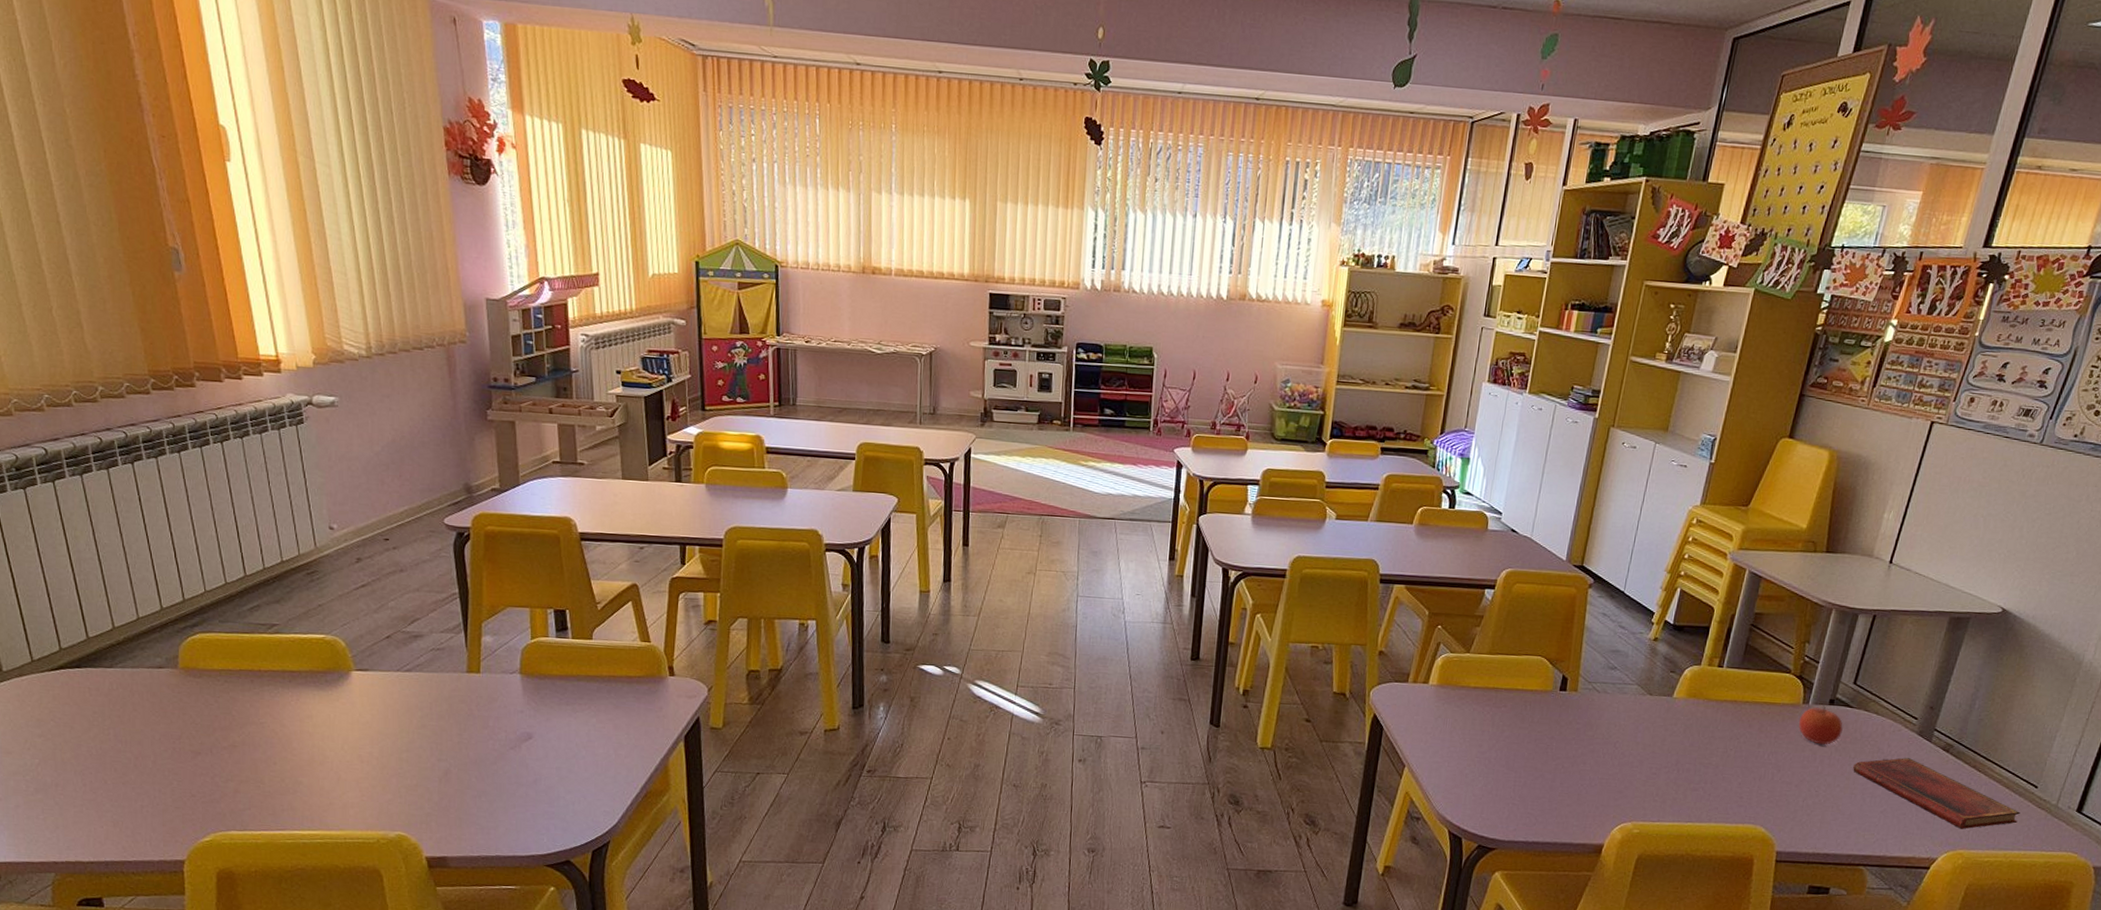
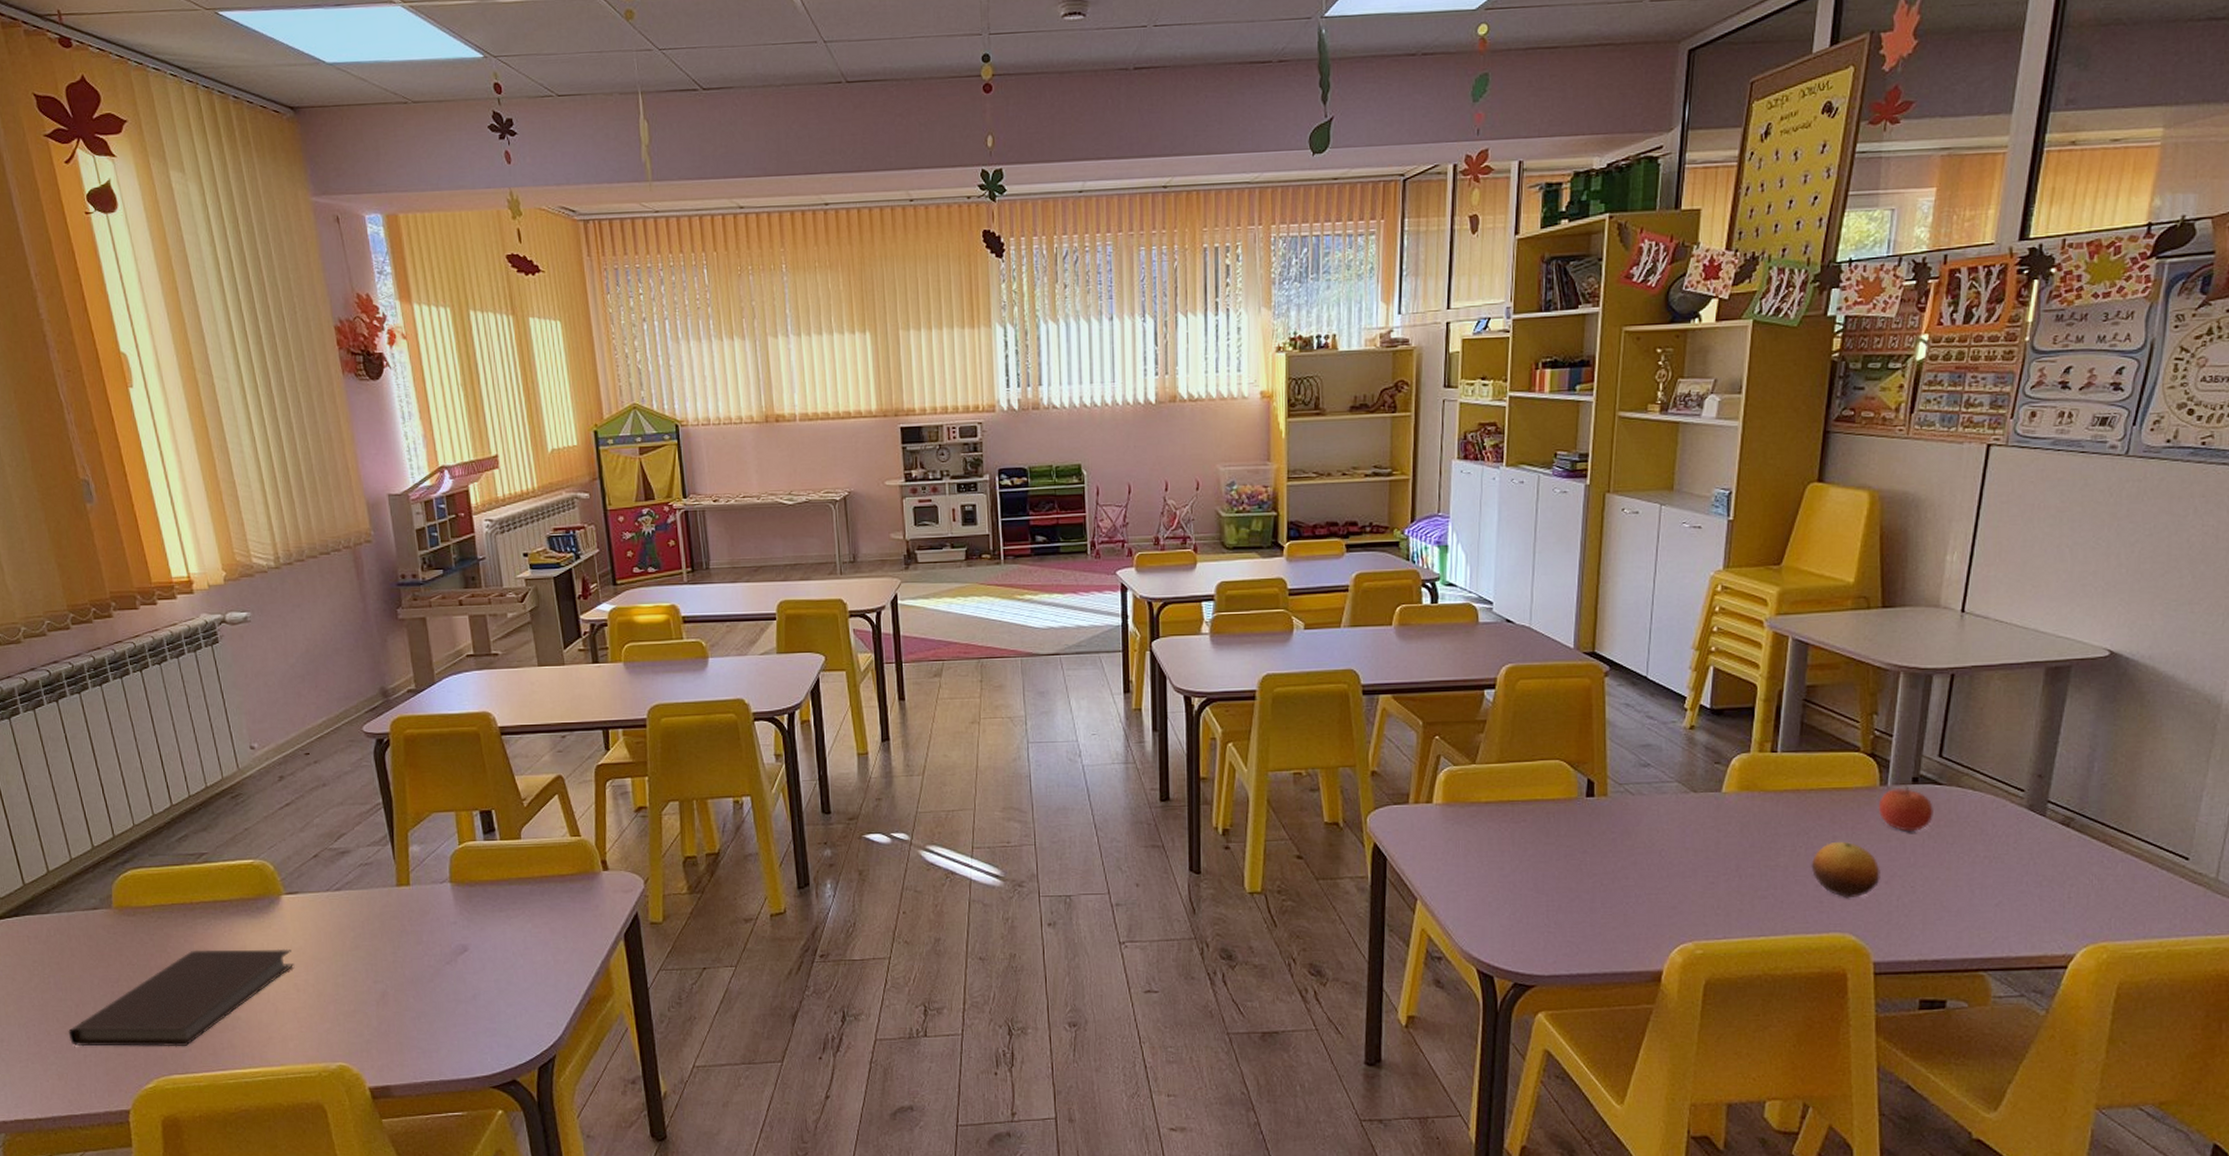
notebook: none [126,715,360,805] -> present [68,949,295,1047]
fruit: none [1737,747,1793,796] -> present [1811,841,1880,899]
diary: present [1853,758,2020,829] -> none [1953,838,2172,917]

